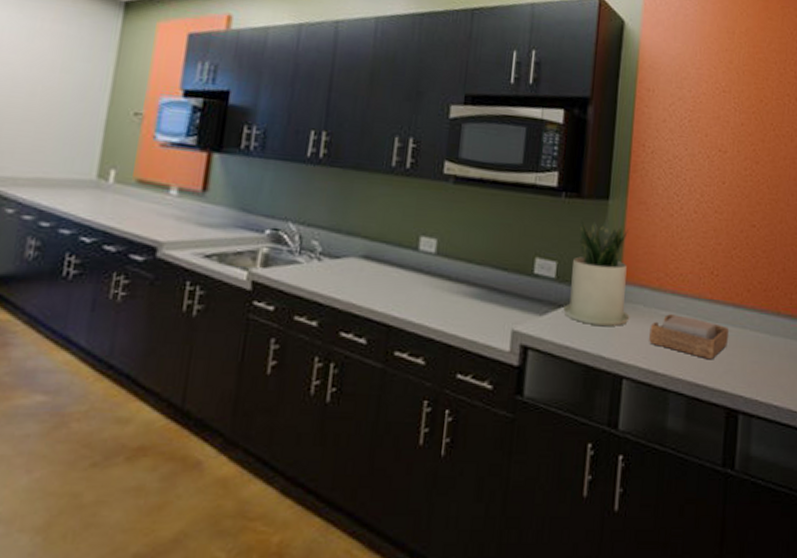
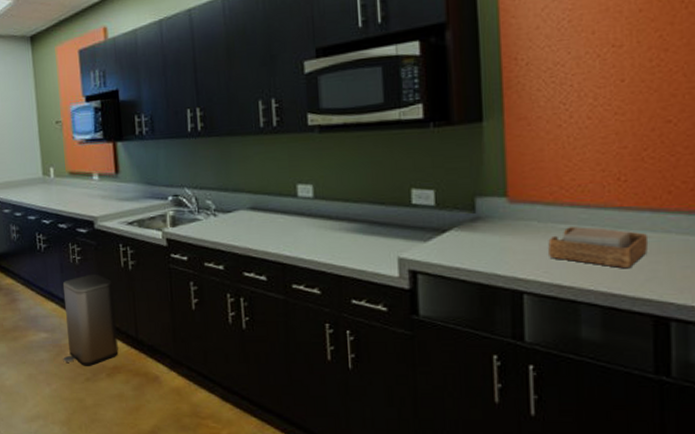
pedal bin: none [62,316,165,445] -> present [62,273,119,366]
planter: present [563,219,630,326] -> none [448,142,523,246]

